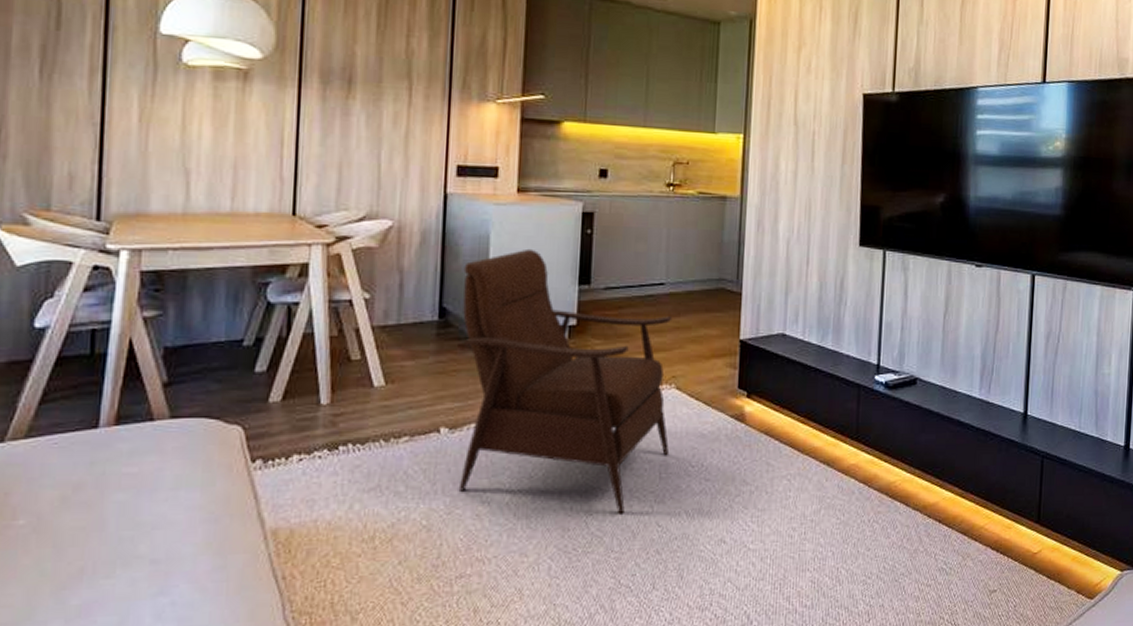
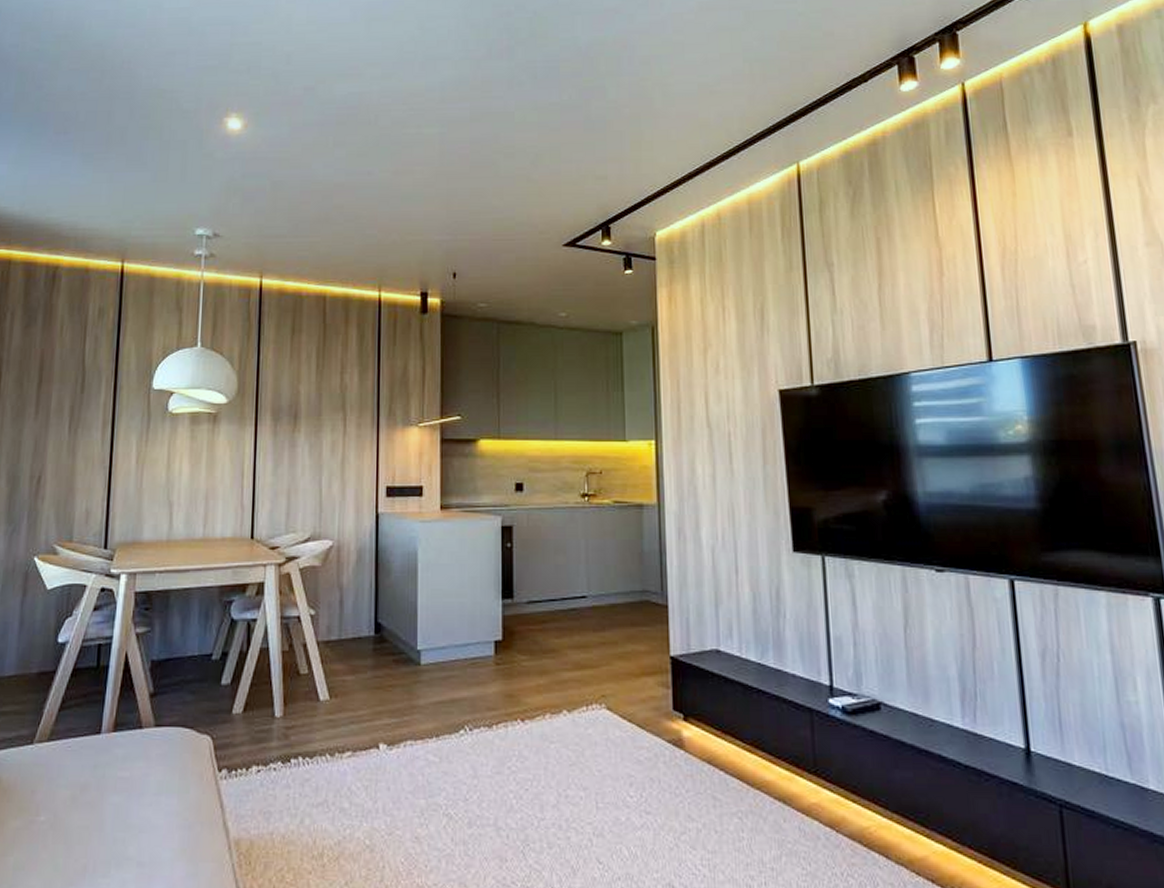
armchair: present [458,248,673,514] -> none [395,563,605,847]

